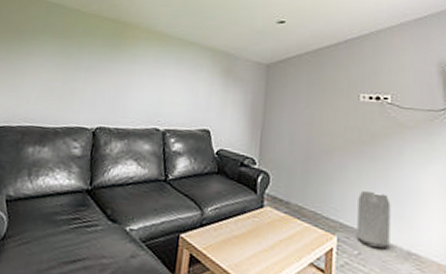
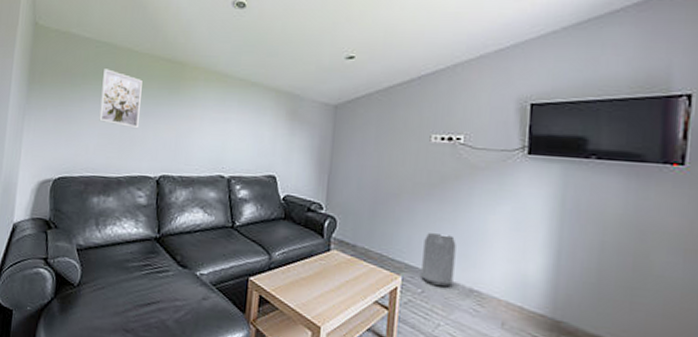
wall art: none [42,26,87,82] -> present [99,69,142,129]

